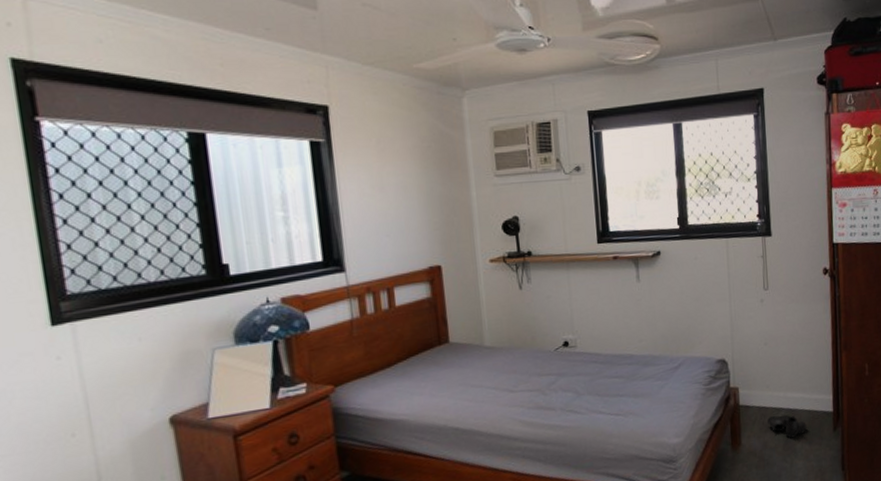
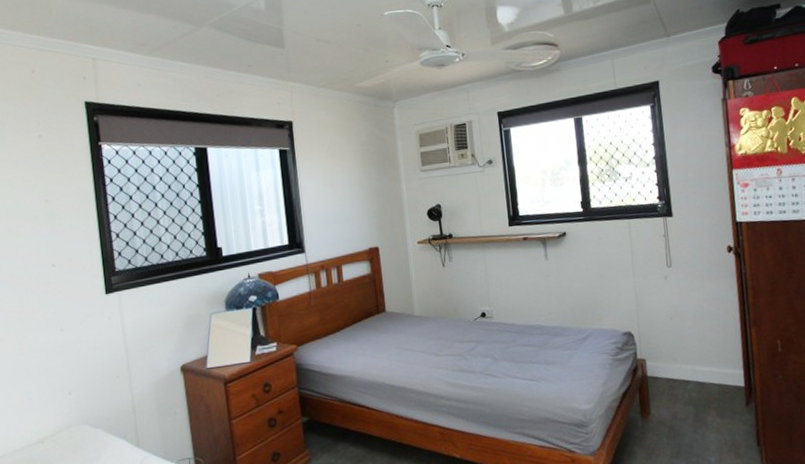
boots: present [767,414,807,439] -> none [676,387,718,411]

